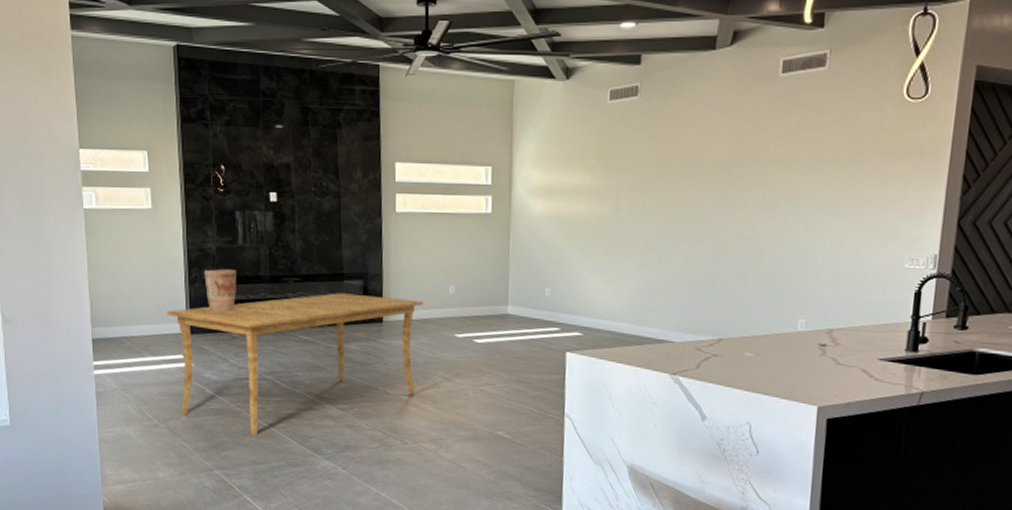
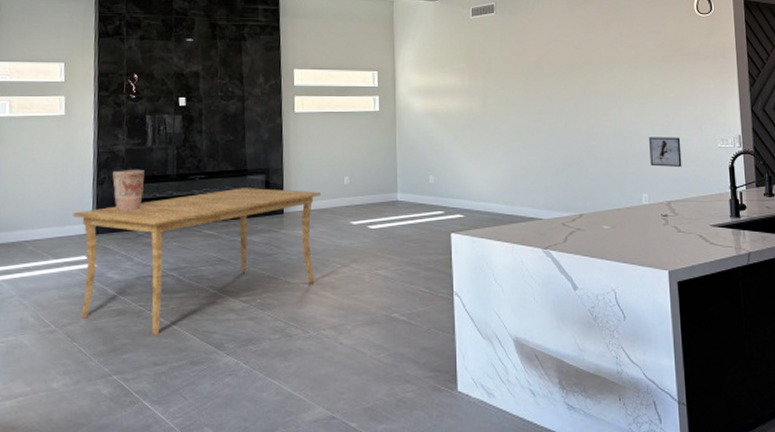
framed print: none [814,253,857,290] -> present [649,137,682,167]

